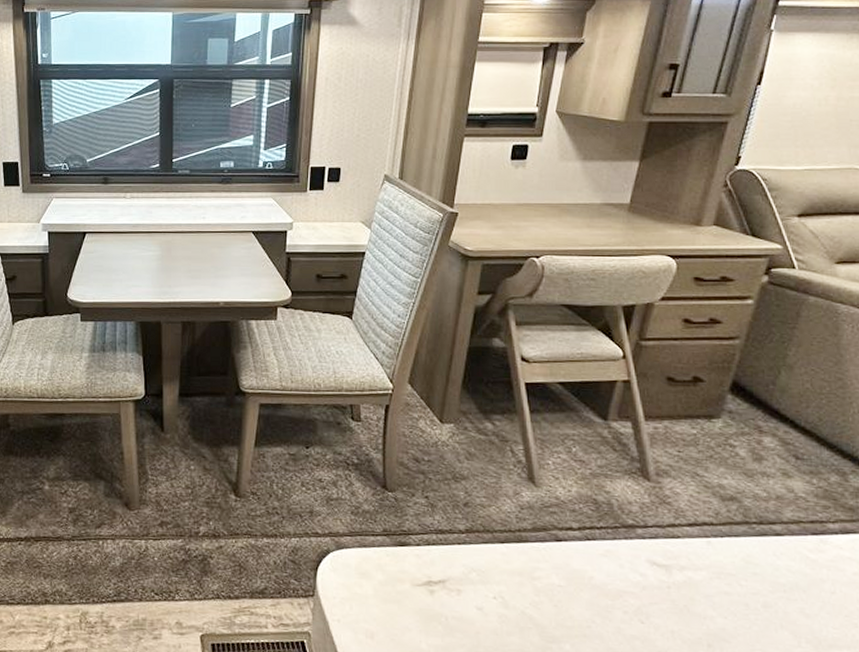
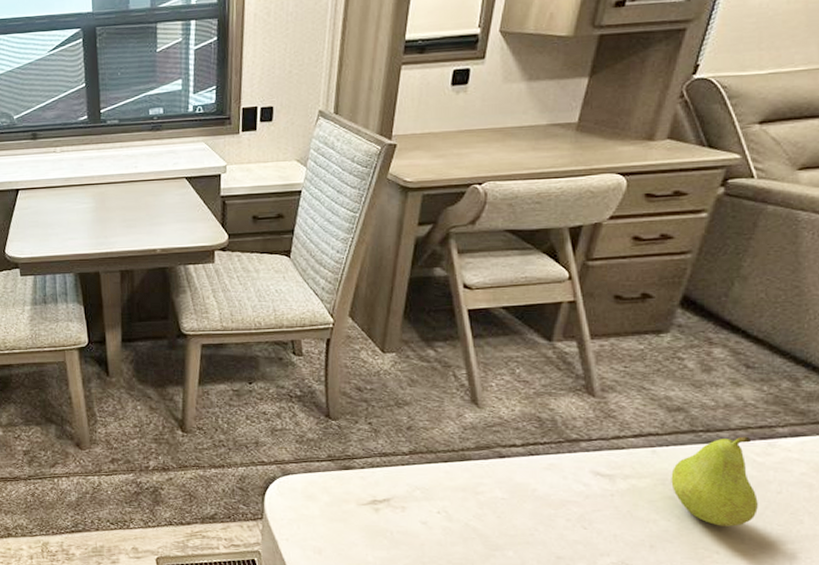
fruit: none [726,530,813,628] -> present [671,436,758,527]

